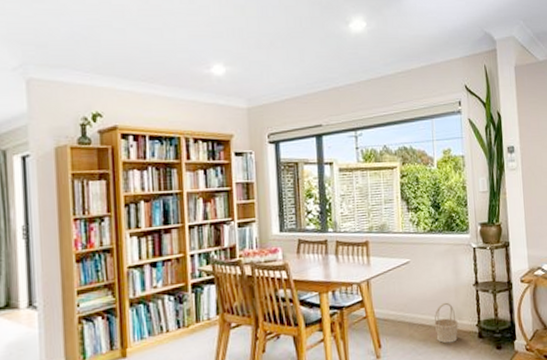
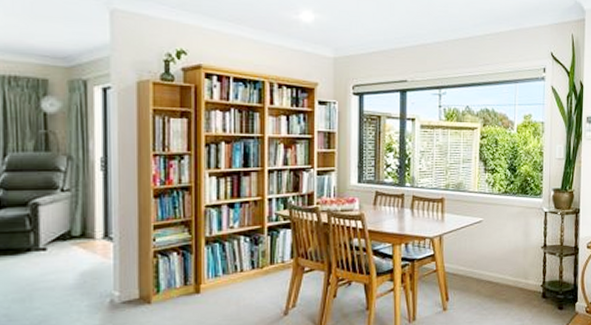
basket: present [434,302,459,344] -> none [501,262,525,301]

